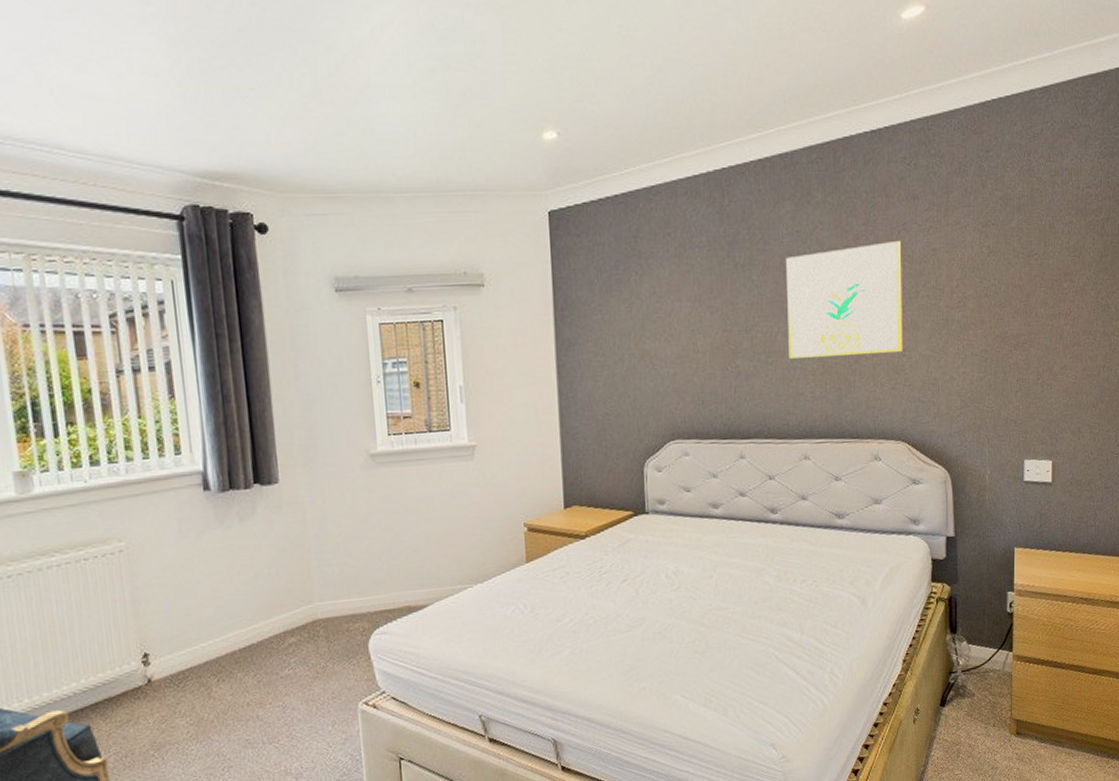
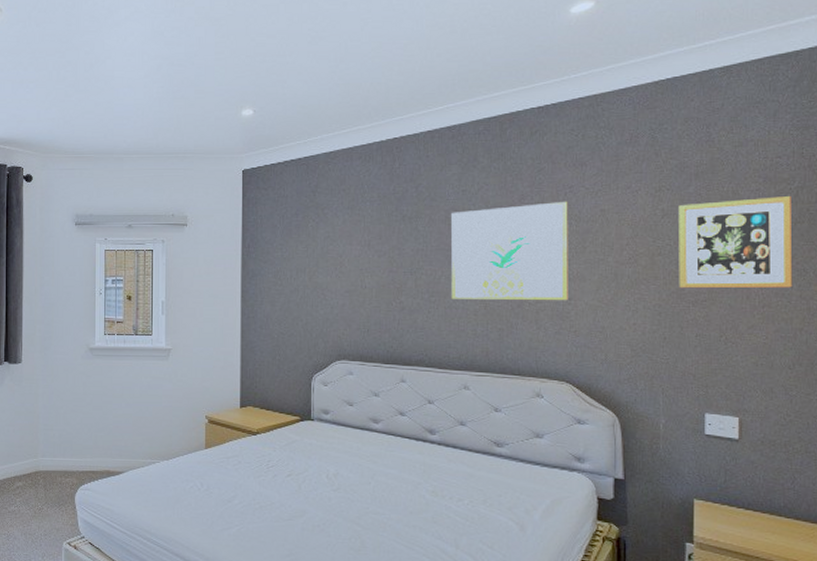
picture frame: none [1002,229,1098,332] -> present [679,196,793,289]

